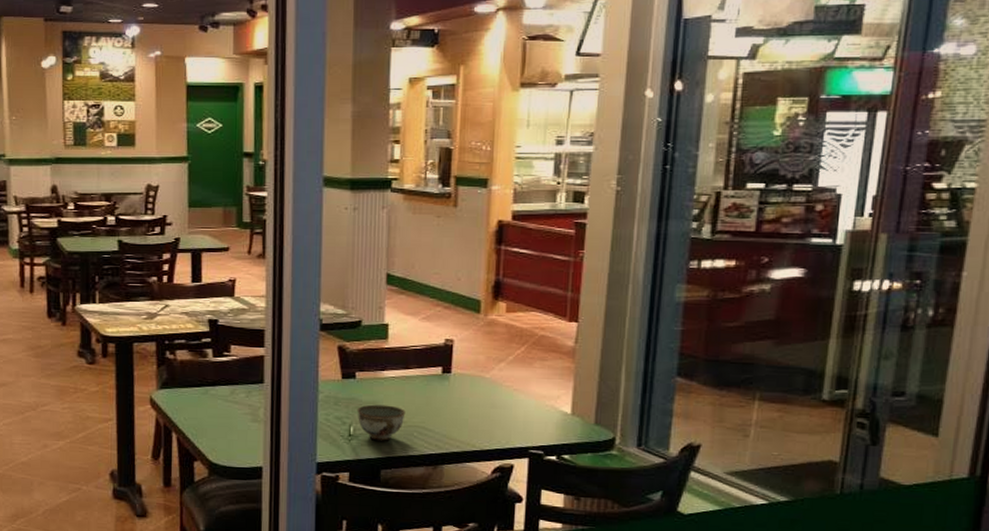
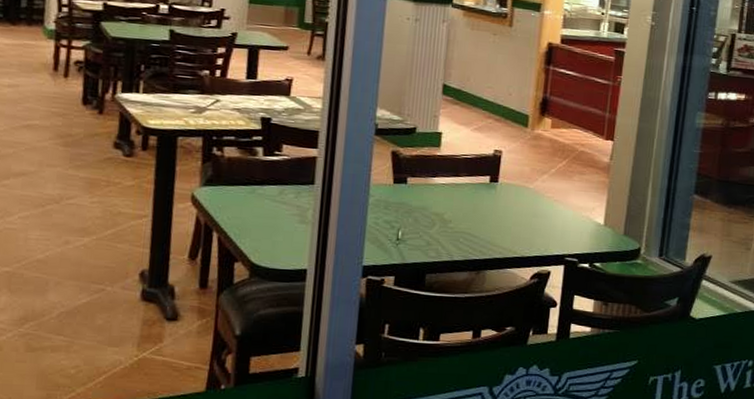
bowl: present [357,404,406,441] -> none [406,210,453,246]

